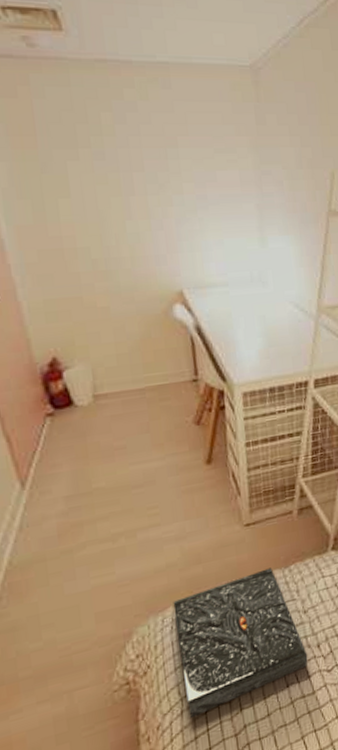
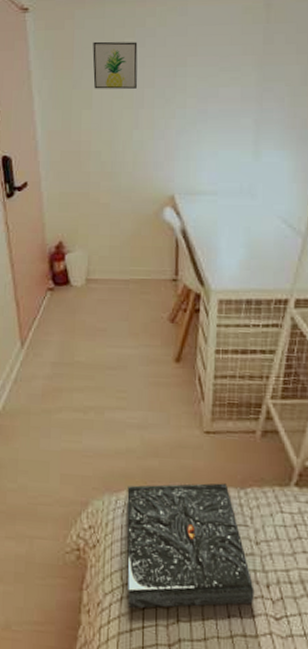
wall art: none [60,115,123,174] -> present [92,41,138,89]

